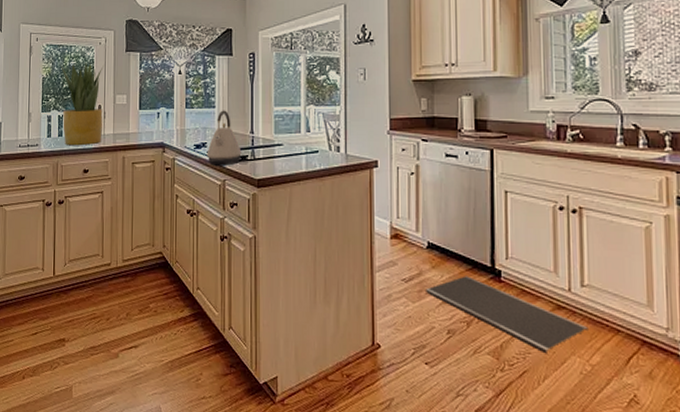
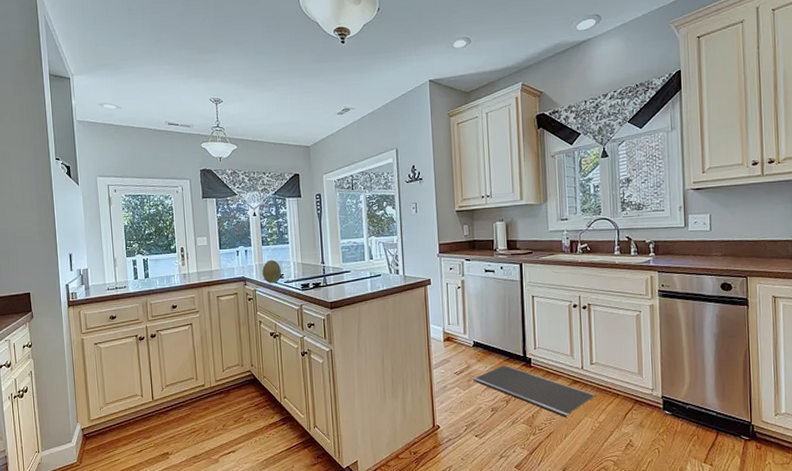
planter: present [60,63,105,146] -> none [140,210,187,286]
fruit: none [184,125,204,153] -> present [262,259,281,284]
kettle: present [207,110,242,166] -> none [284,245,315,293]

